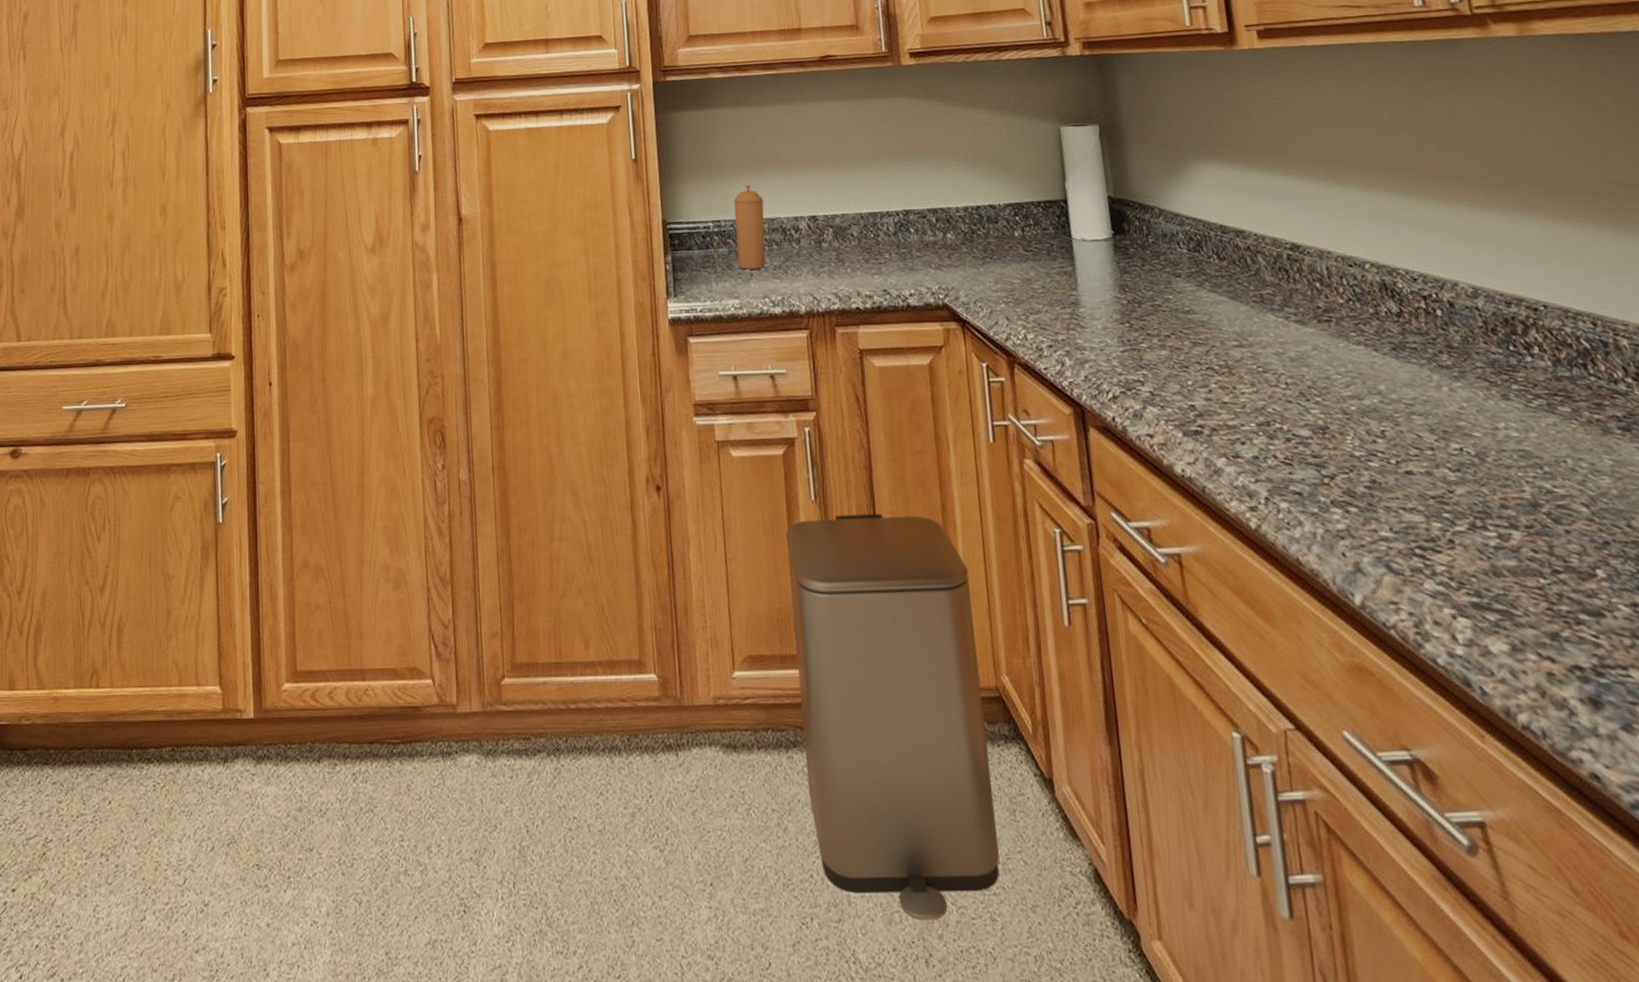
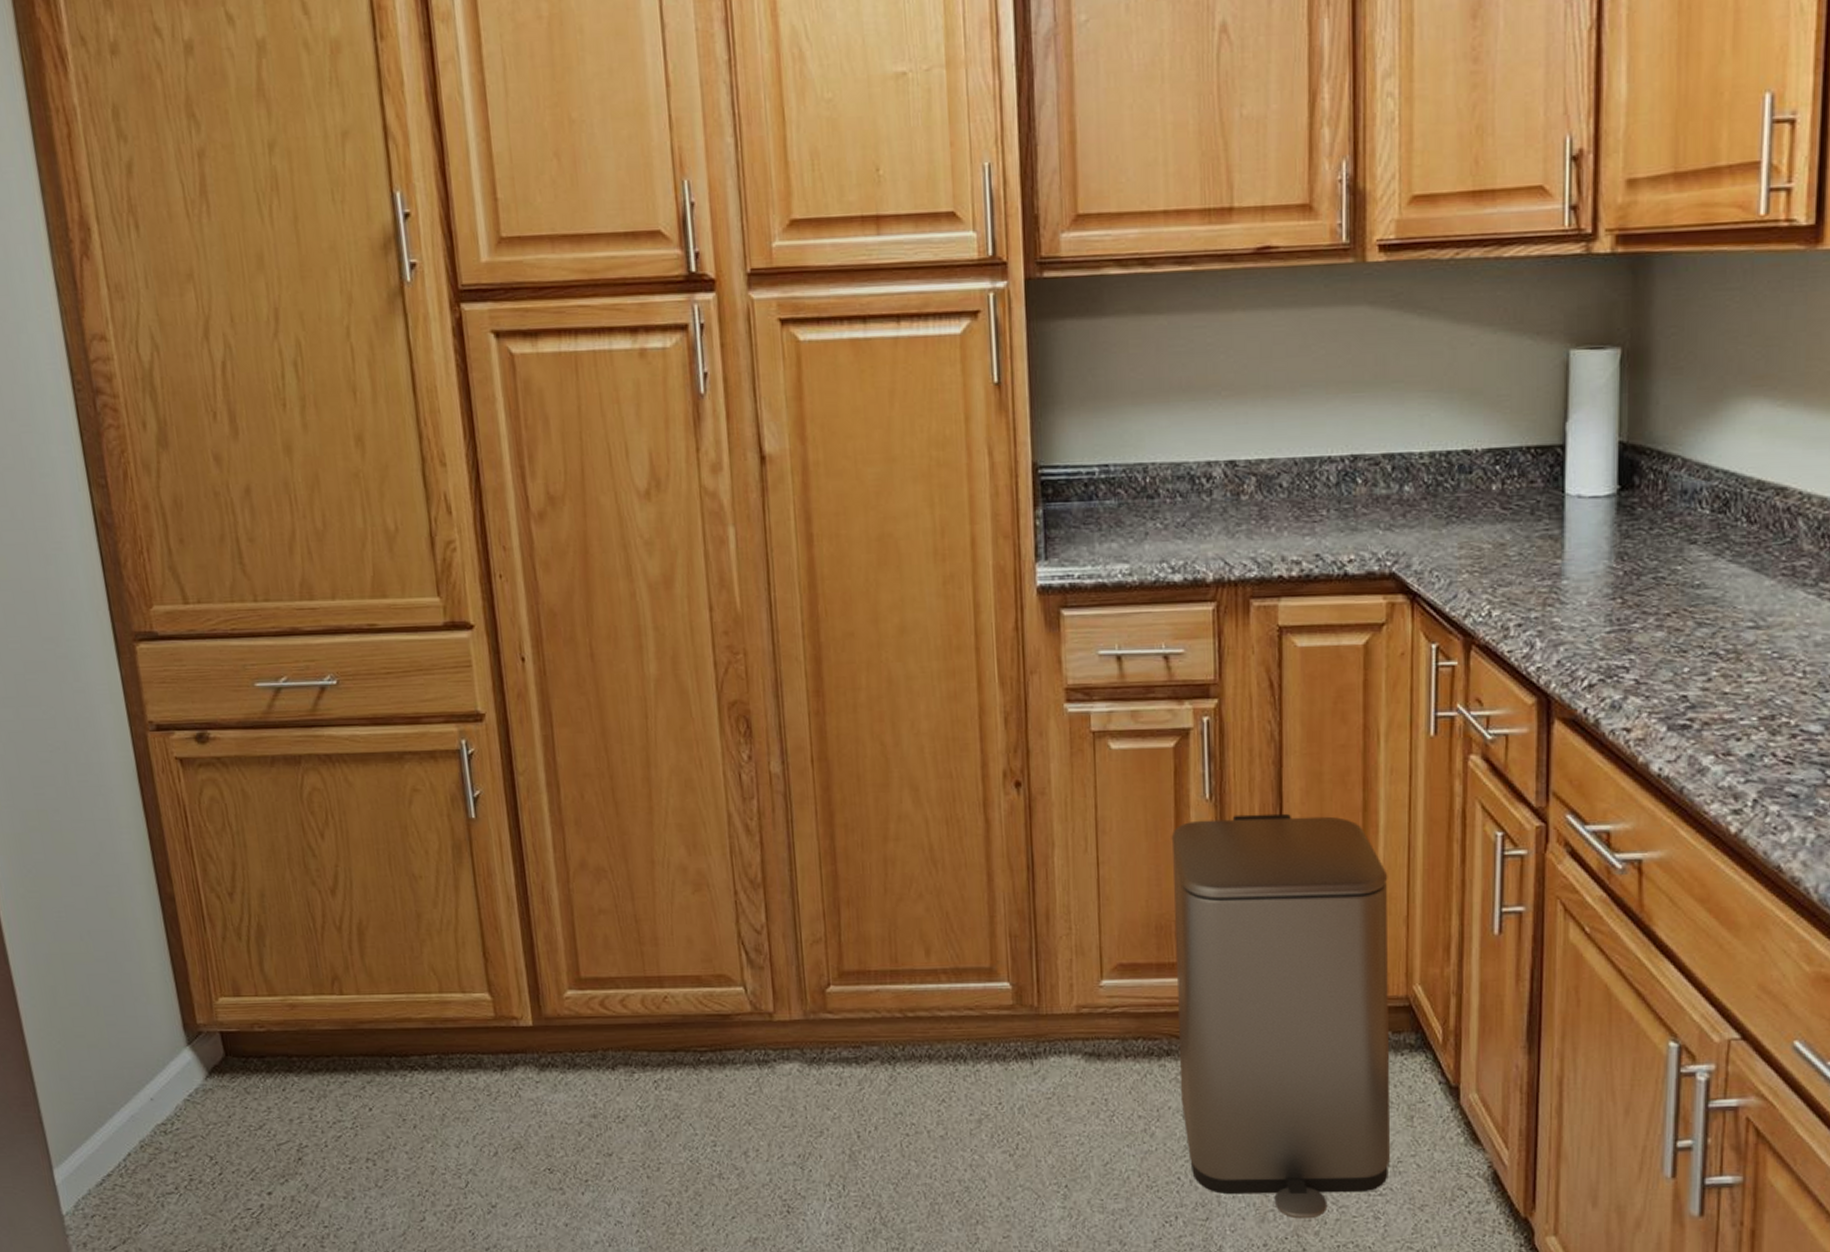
canister: present [734,185,765,270] -> none [1128,419,1168,527]

